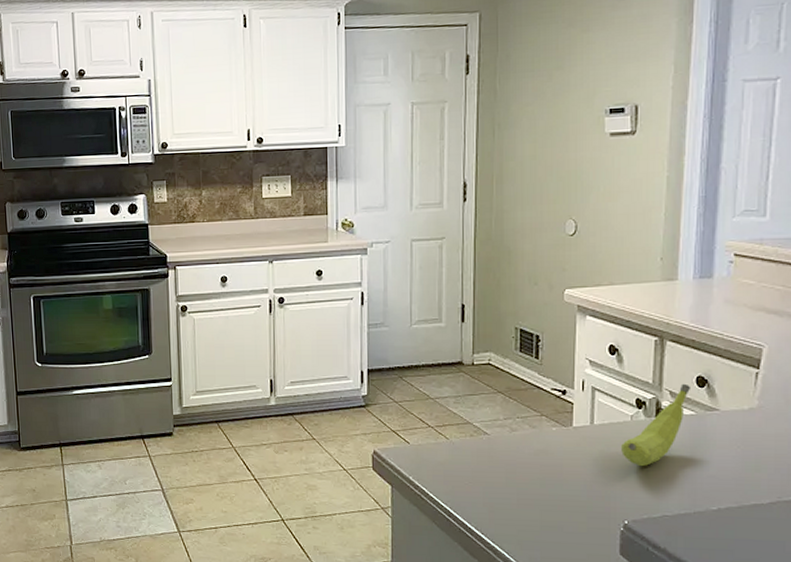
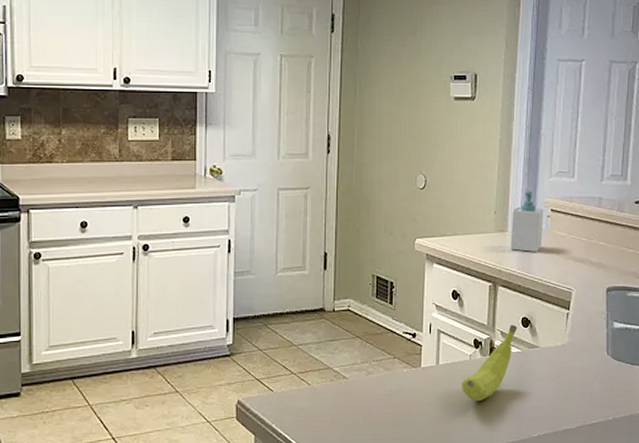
soap bottle: none [681,232,725,303] -> present [510,189,544,252]

